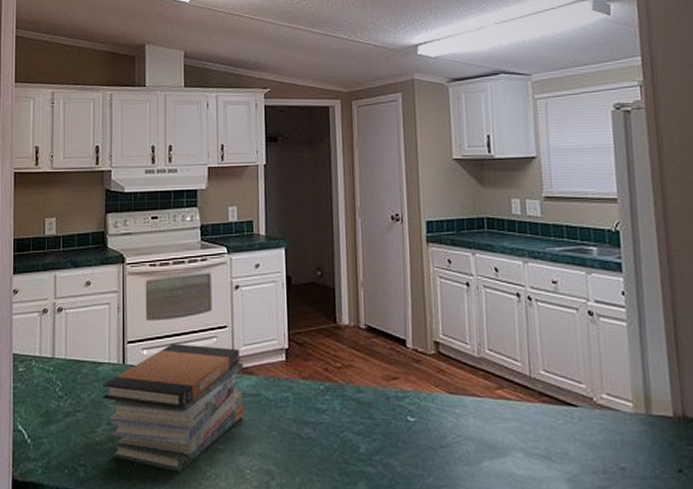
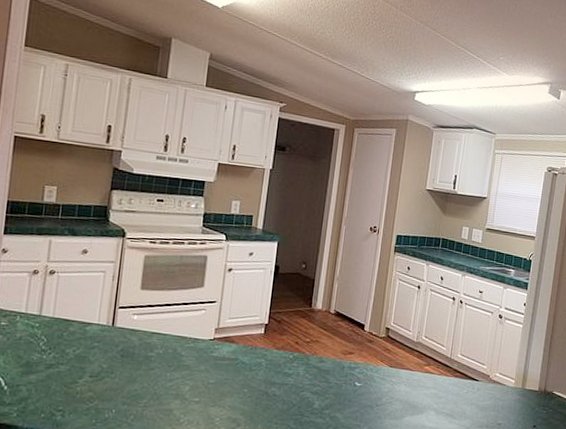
book stack: present [102,344,244,472] -> none [87,312,227,418]

